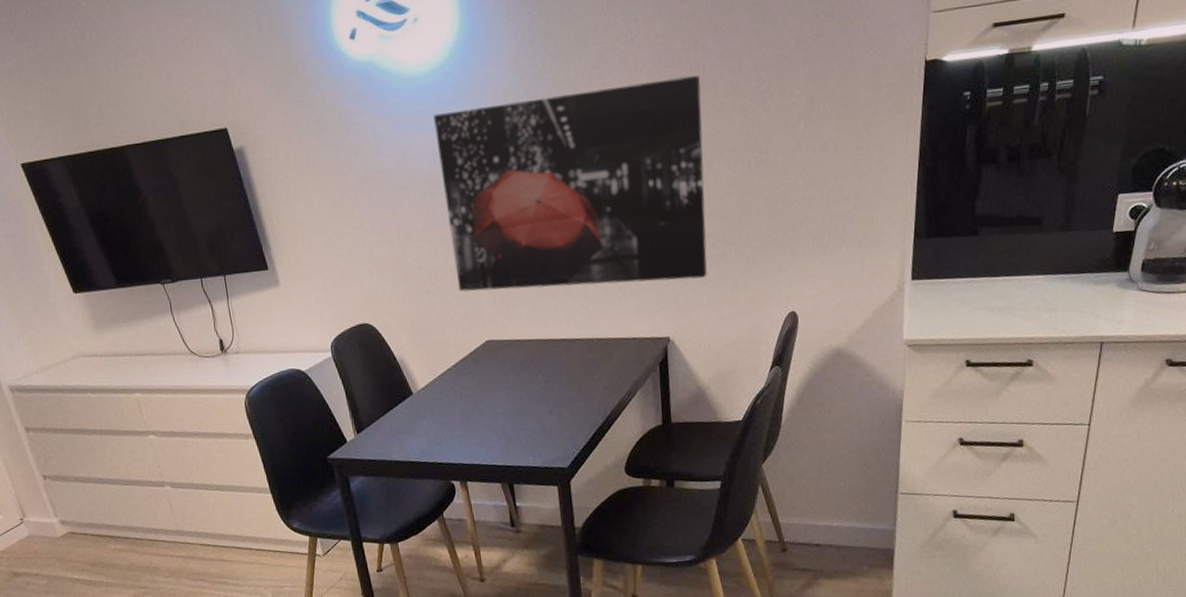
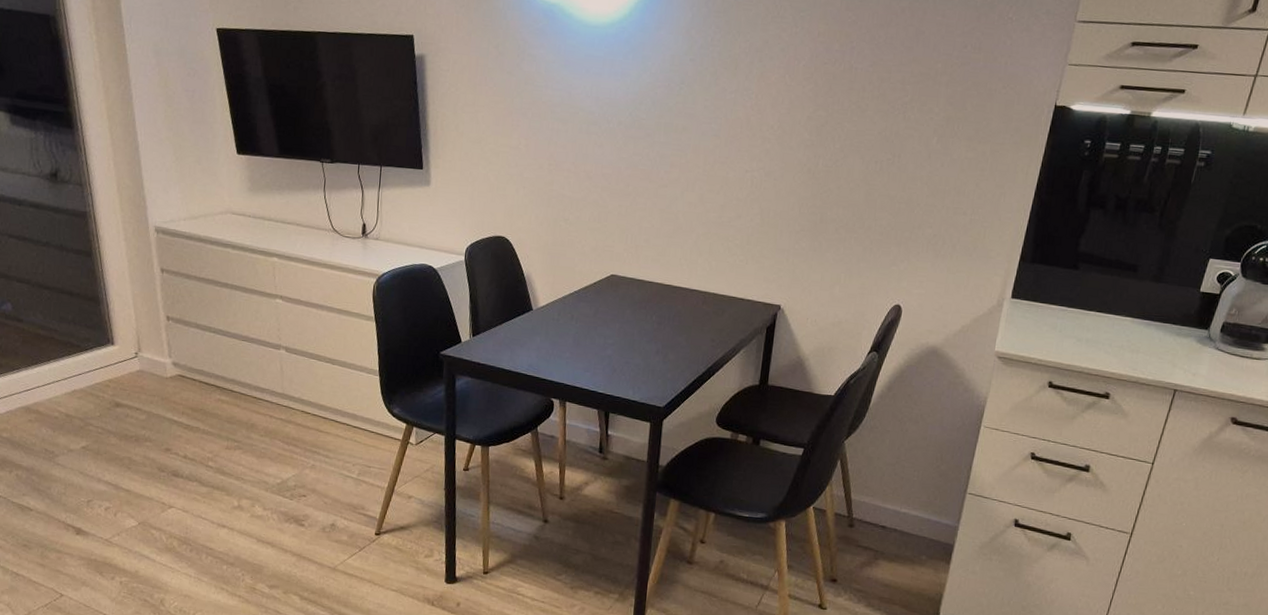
wall art: present [433,75,708,292] -> none [594,61,851,258]

